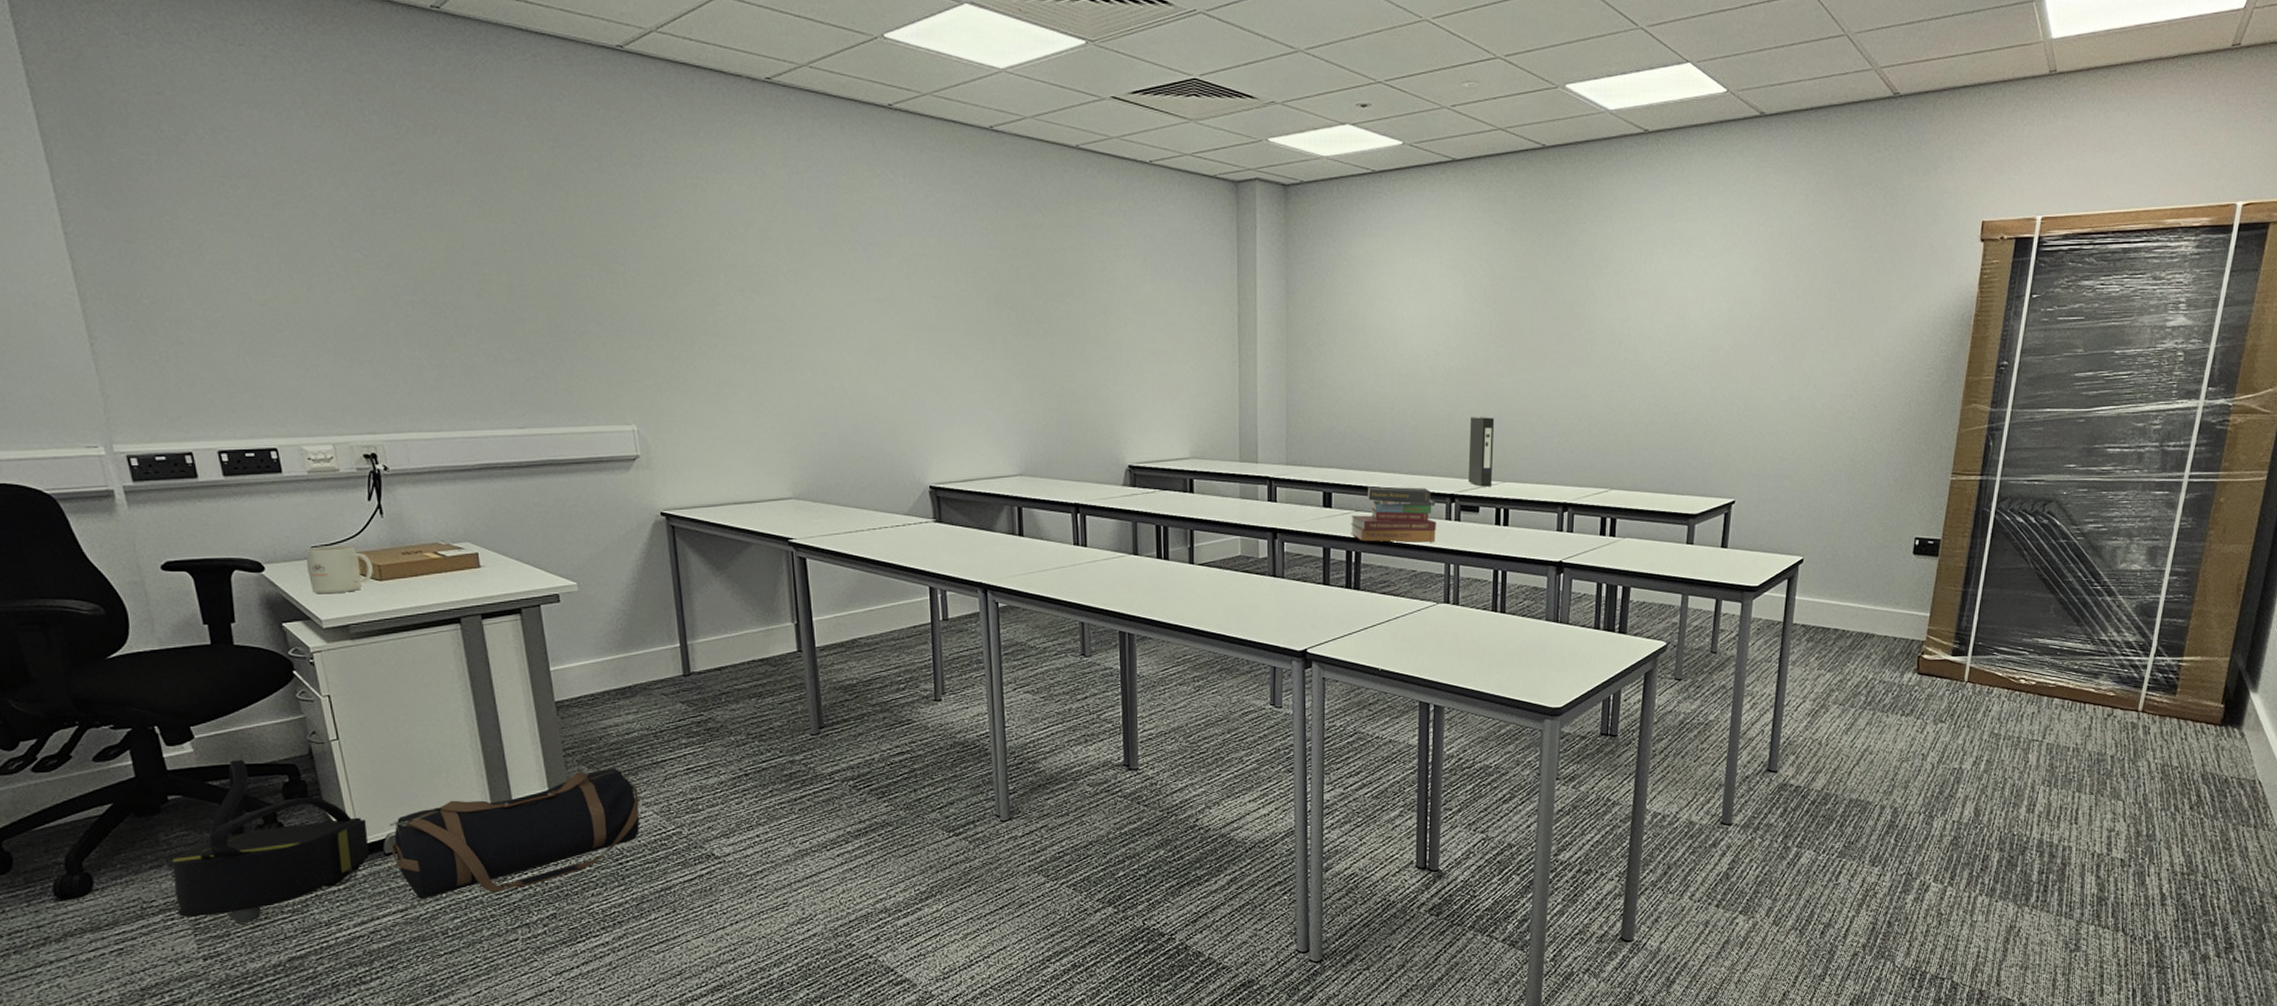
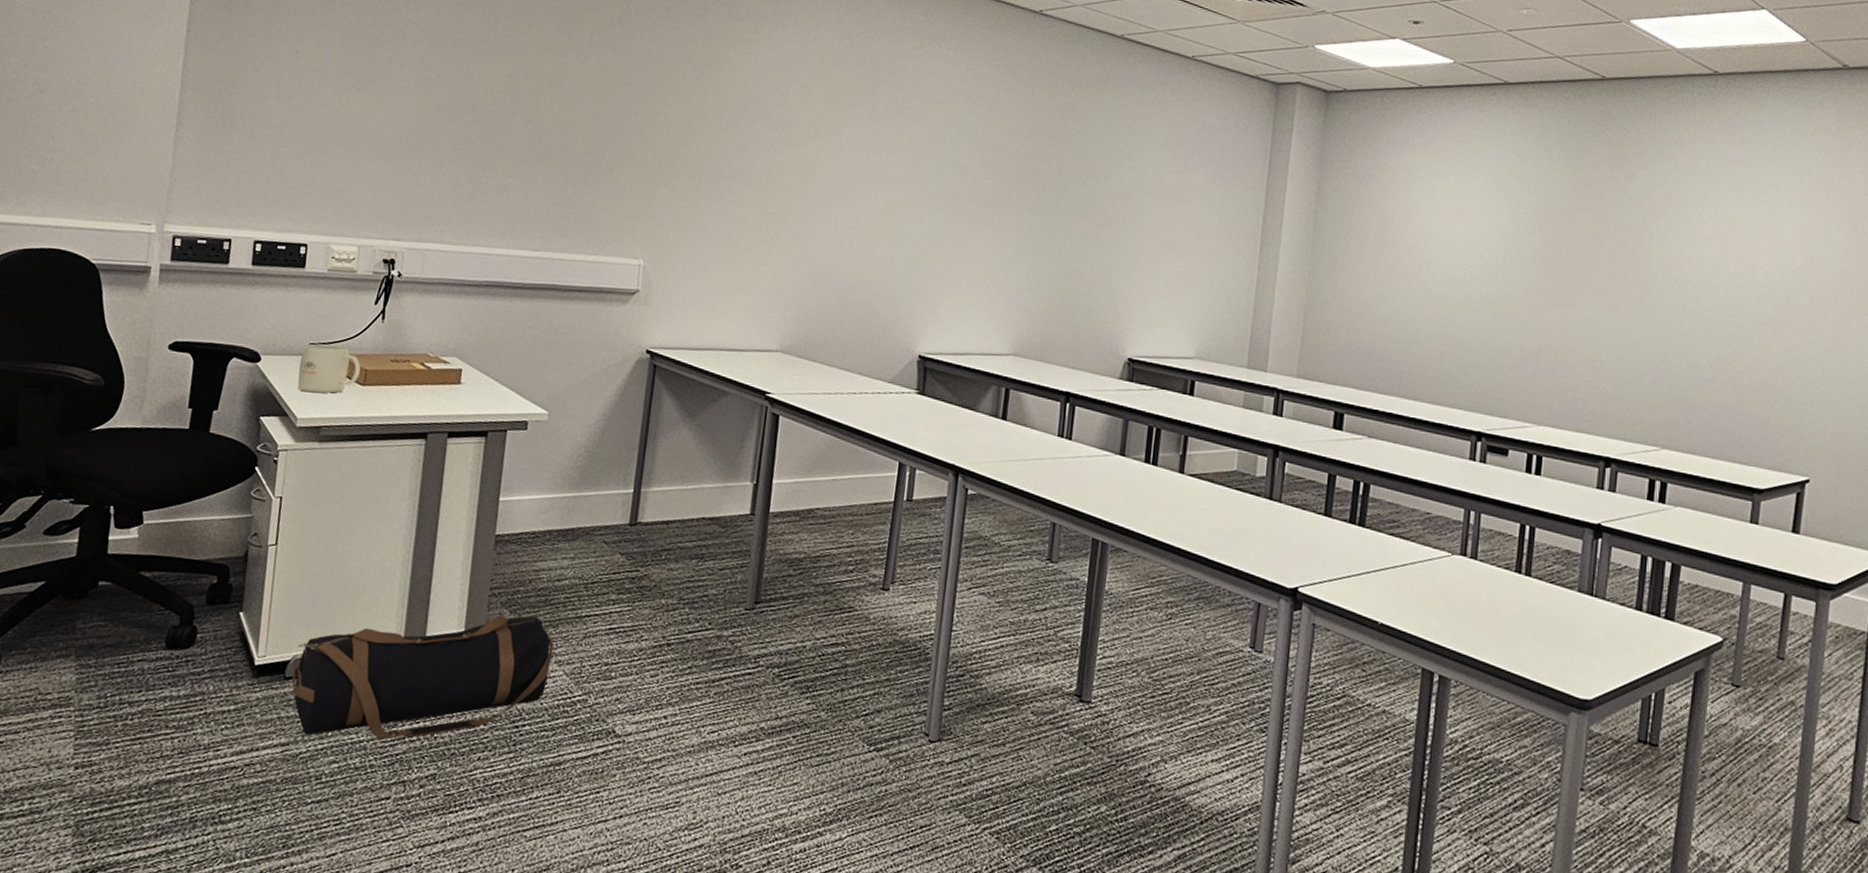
backpack: present [172,760,370,924] -> none [66,552,278,734]
books: present [1351,486,1437,542] -> none [1361,412,1459,483]
binder: present [1468,417,1495,487] -> none [1498,349,1533,429]

